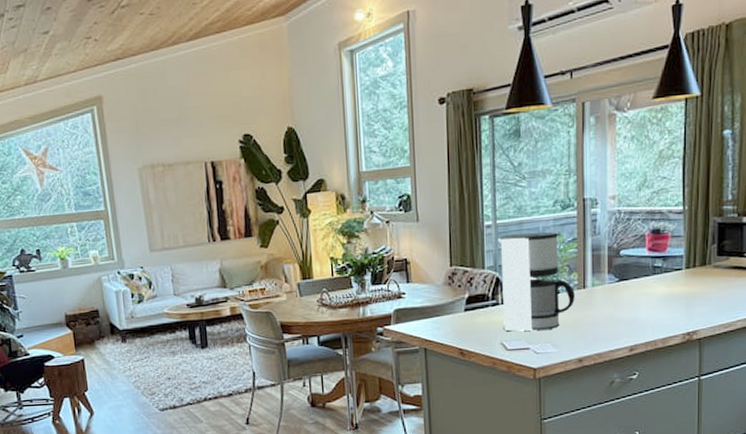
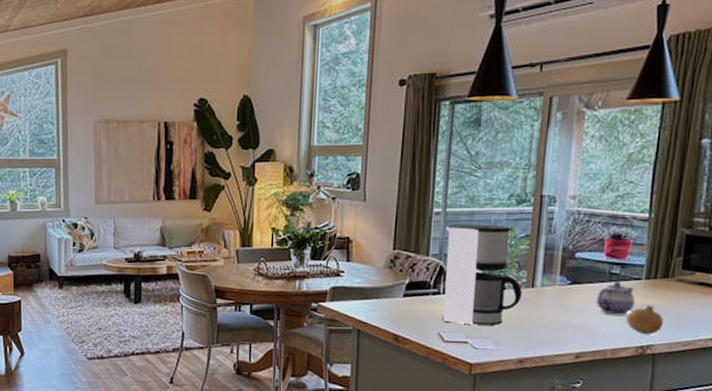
teapot: none [643,274,678,306] -> present [595,282,635,315]
fruit: none [673,292,705,322] -> present [626,304,663,335]

